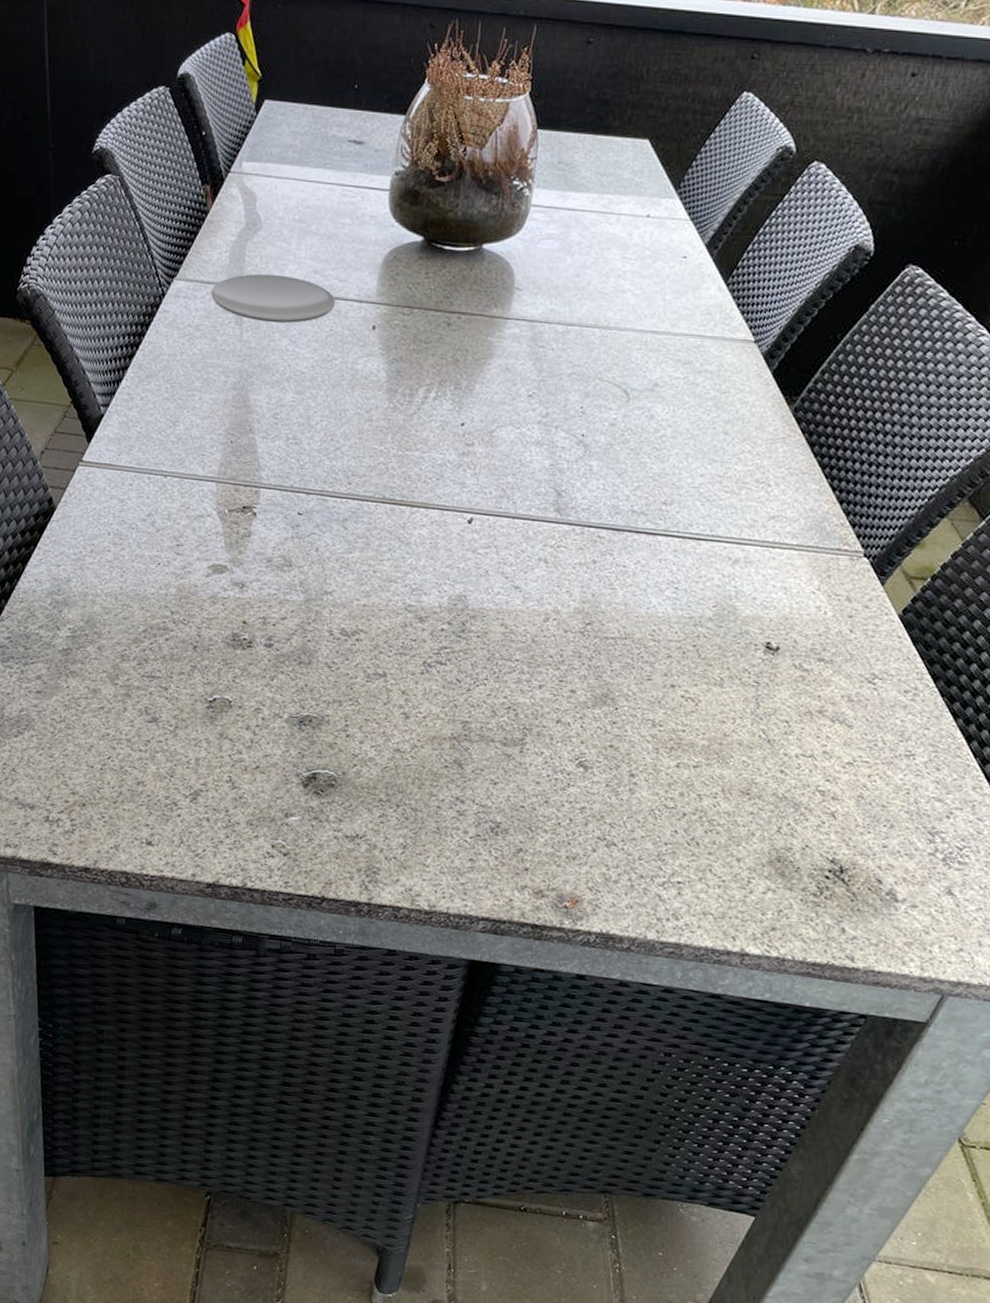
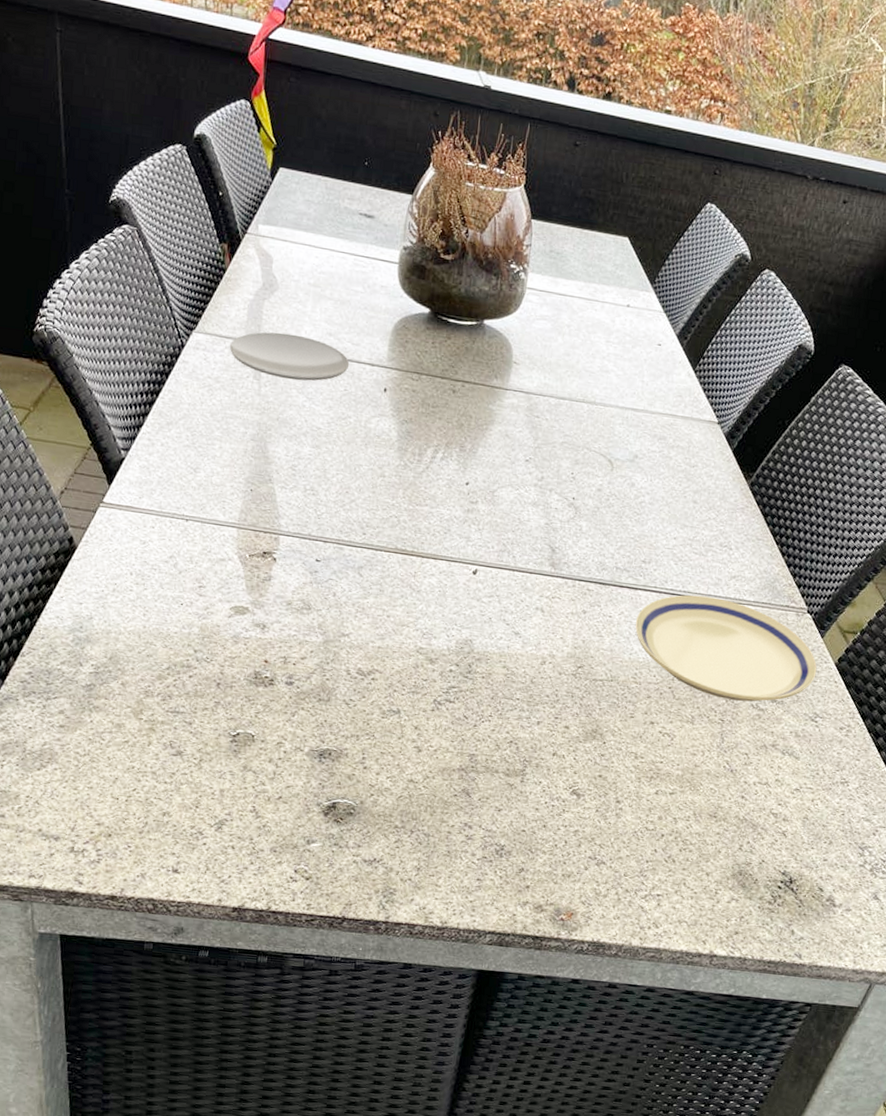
plate: none [653,539,876,661] -> present [635,595,817,702]

